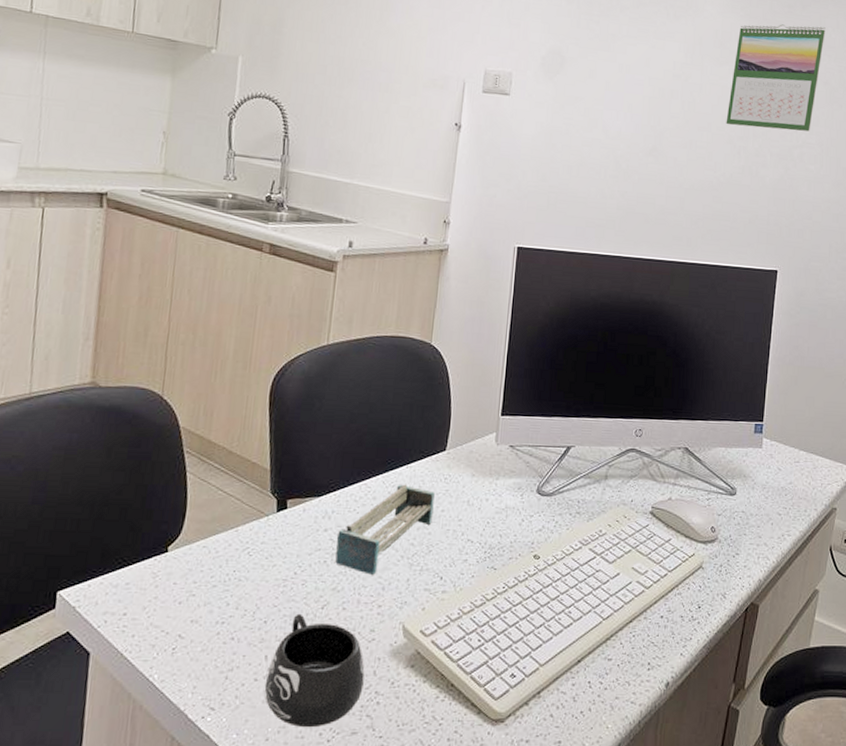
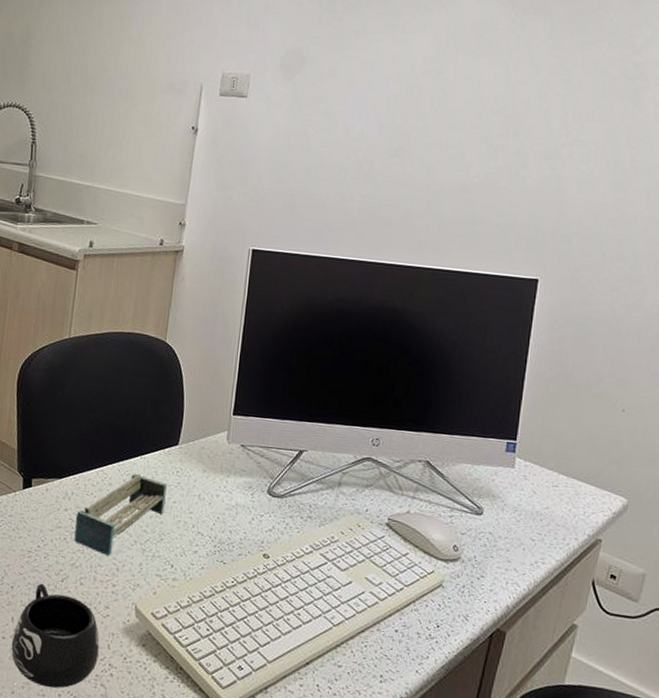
calendar: present [726,24,826,132] -> none [482,10,606,128]

